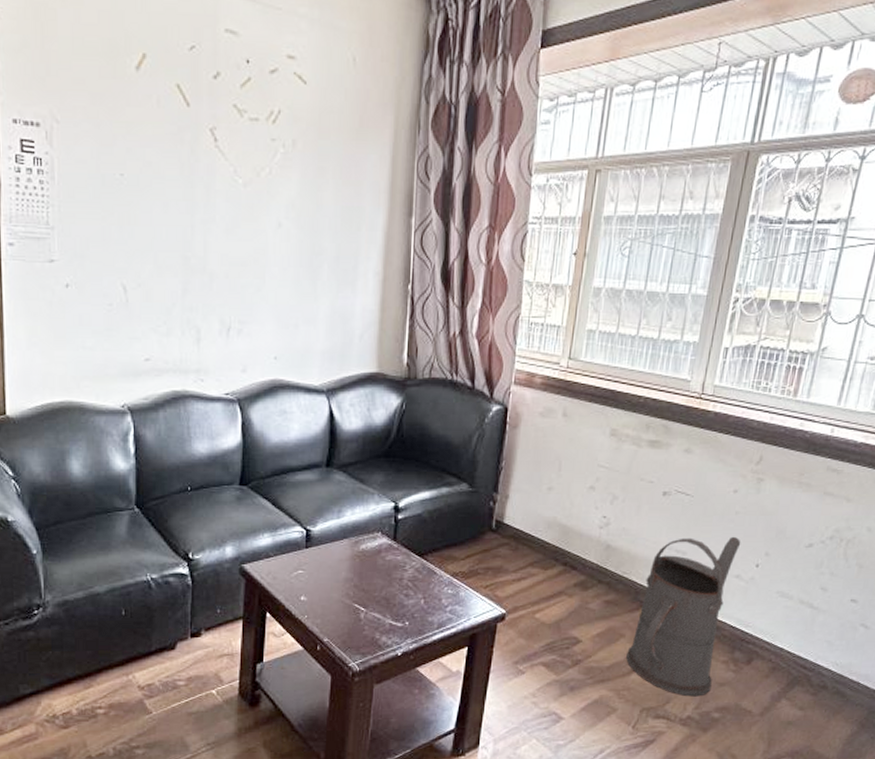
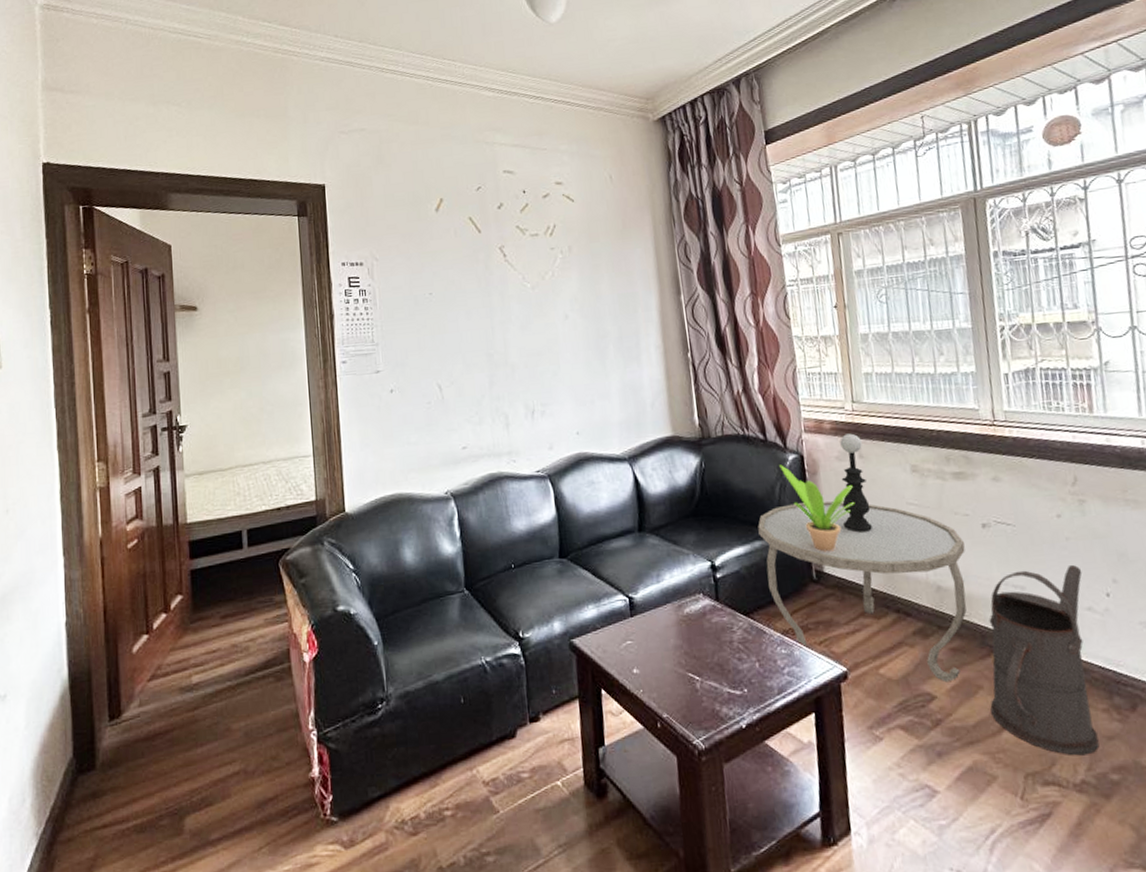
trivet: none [447,455,642,630] -> present [758,500,967,683]
potted plant: none [480,415,550,504] -> present [778,465,855,552]
table lamp: none [531,390,569,489] -> present [839,433,872,532]

